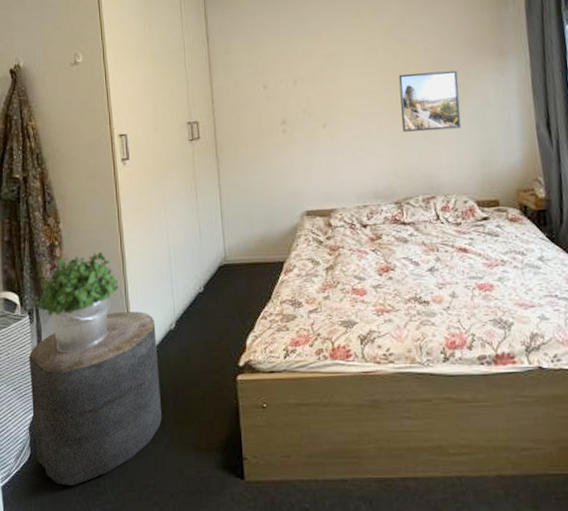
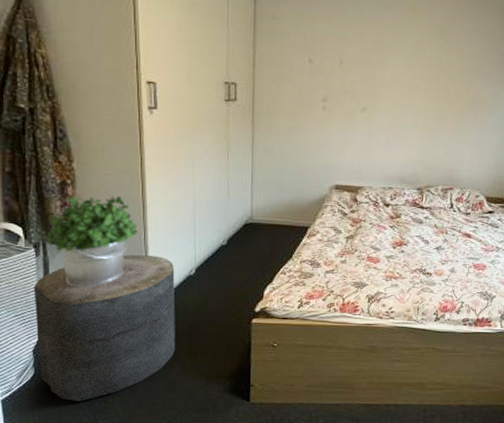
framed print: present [398,70,462,132] -> none [435,74,493,133]

